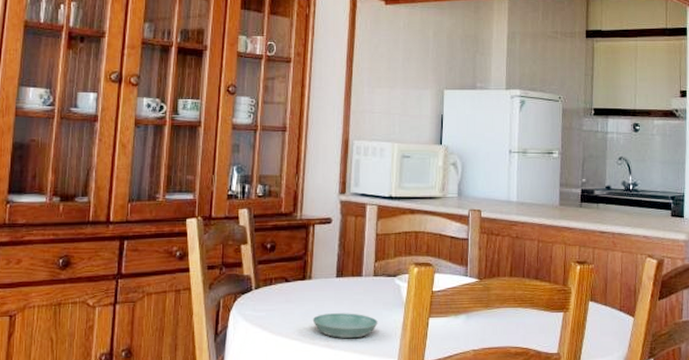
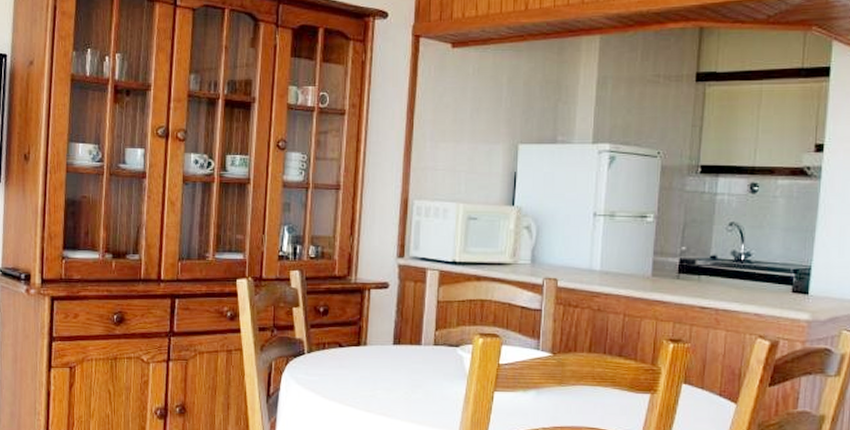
saucer: present [312,313,378,339] -> none [367,381,438,409]

